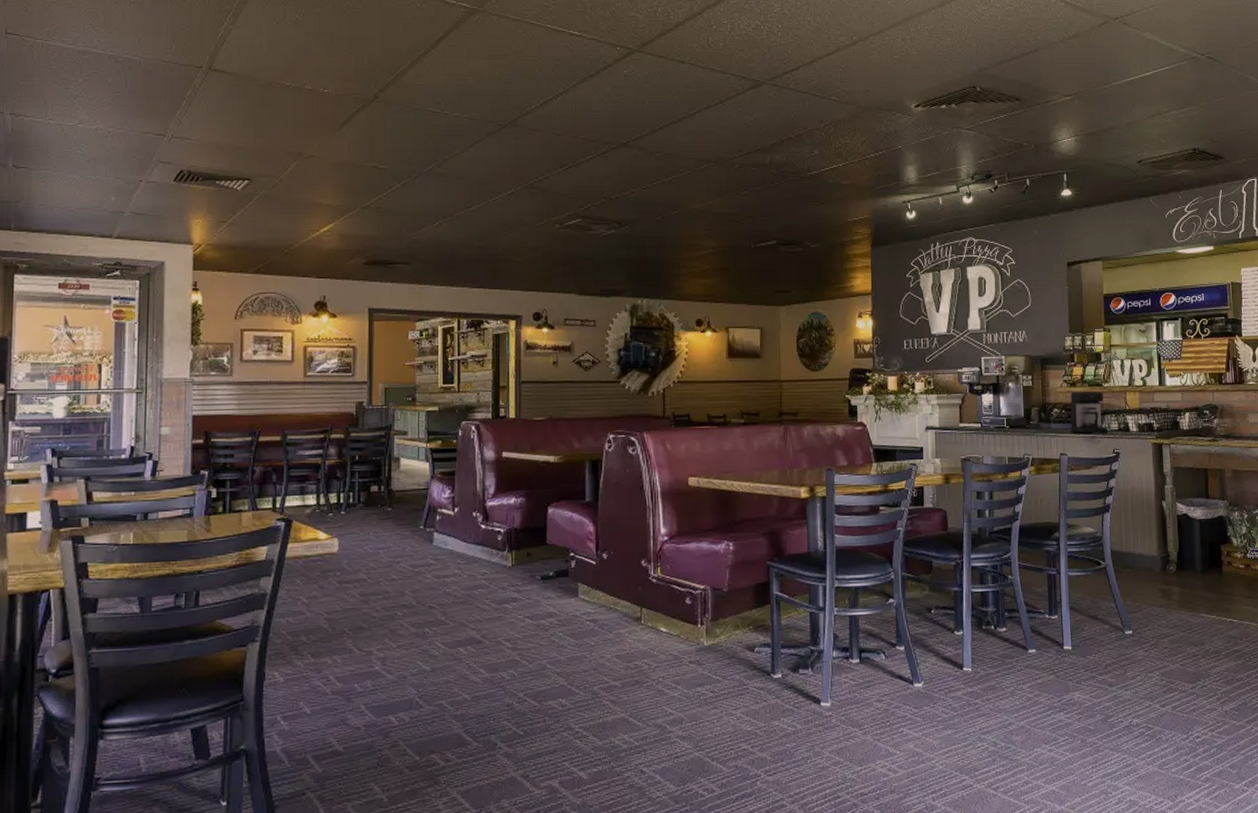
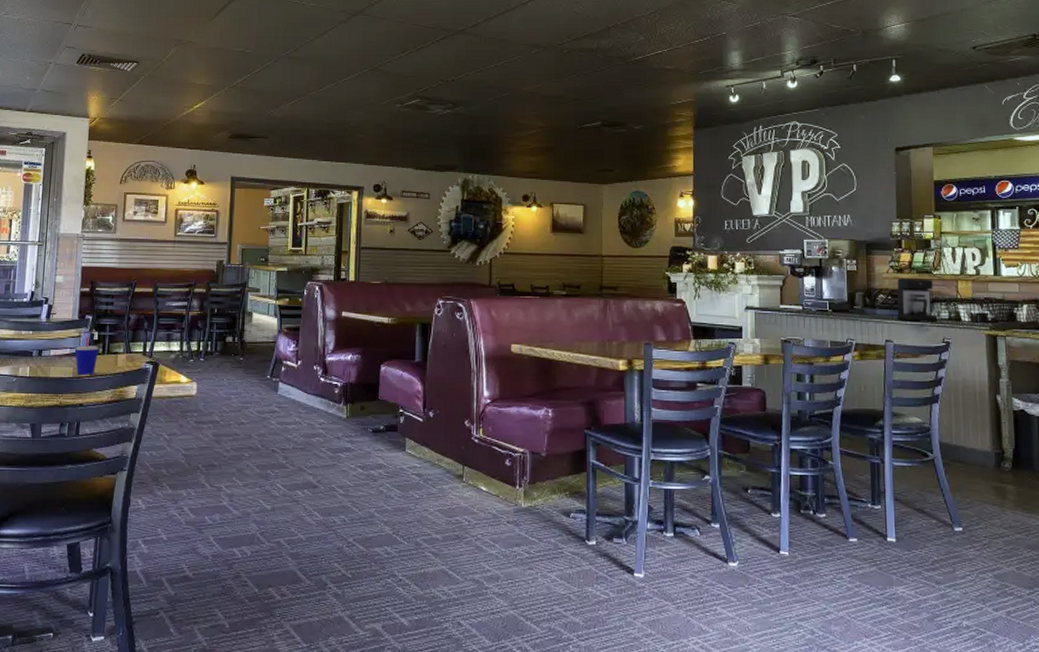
beverage cup: none [189,495,219,538] -> present [75,337,99,375]

